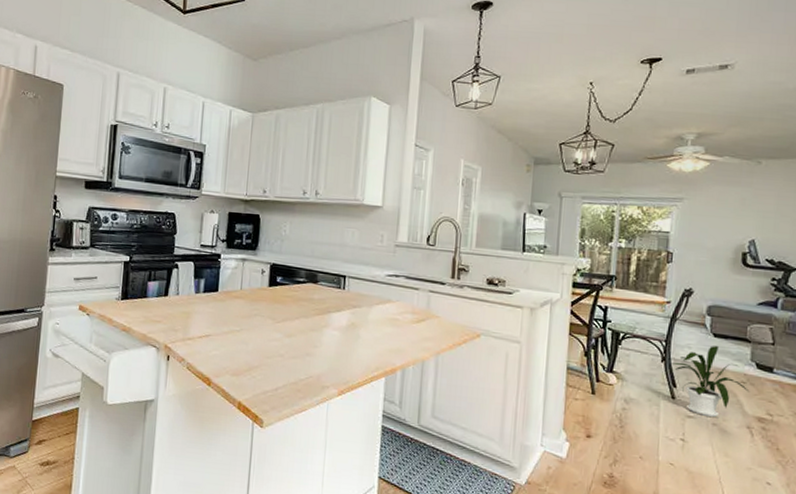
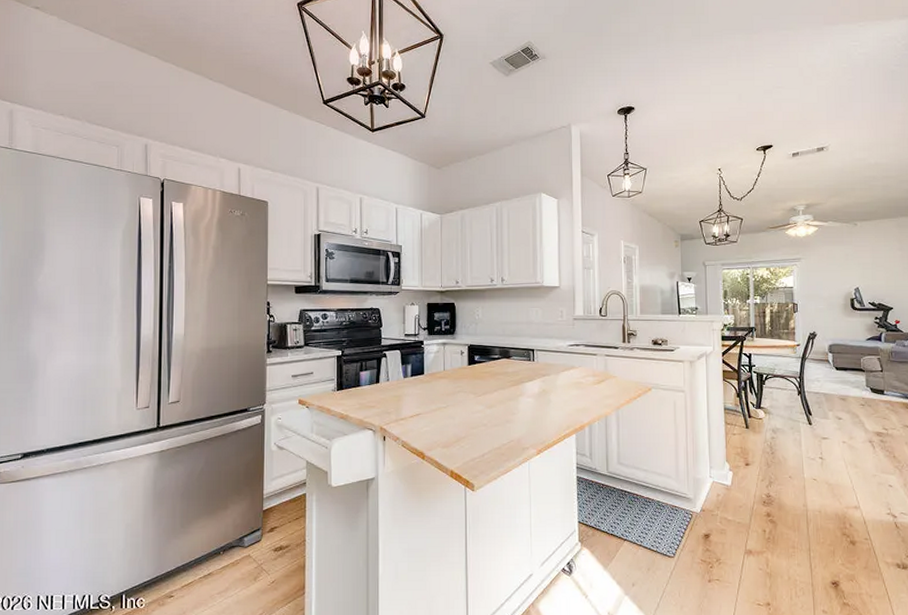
house plant: present [671,346,750,417] -> none [806,377,868,436]

